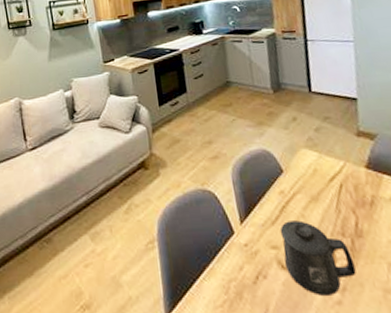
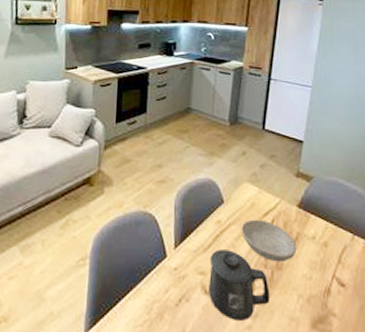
bowl: none [307,185,376,230] -> present [241,219,297,262]

